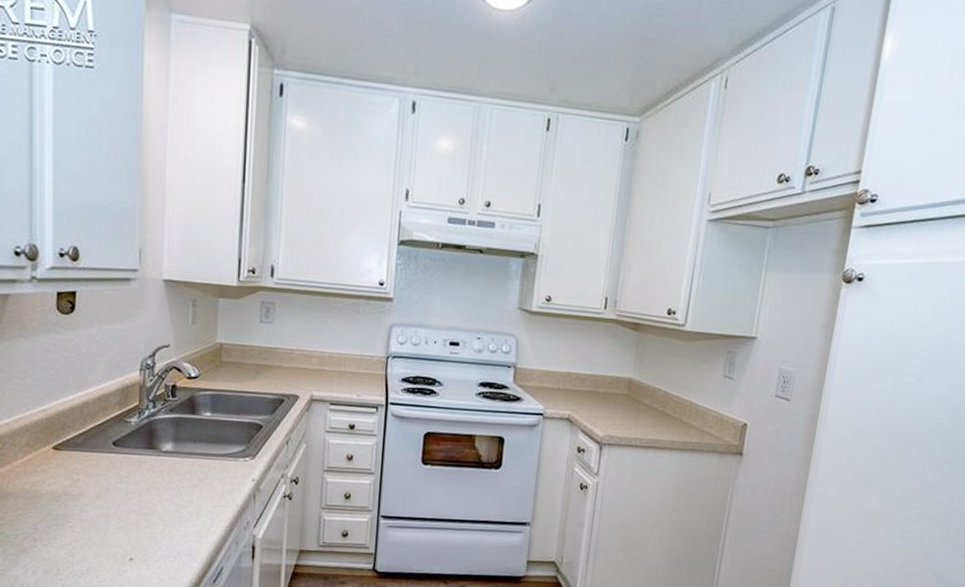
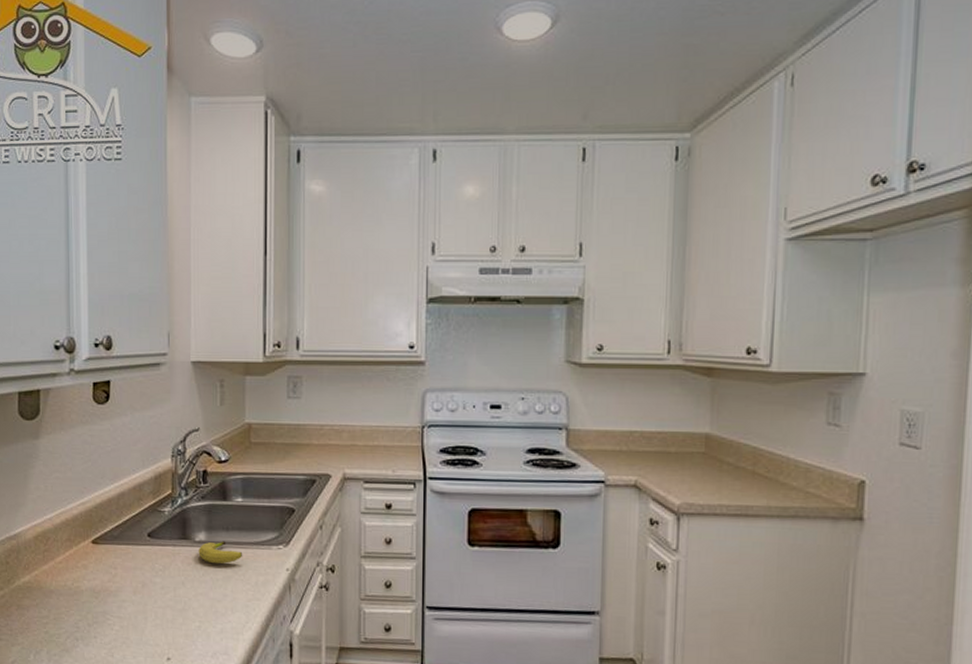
fruit: none [165,451,209,473] -> present [198,541,242,564]

